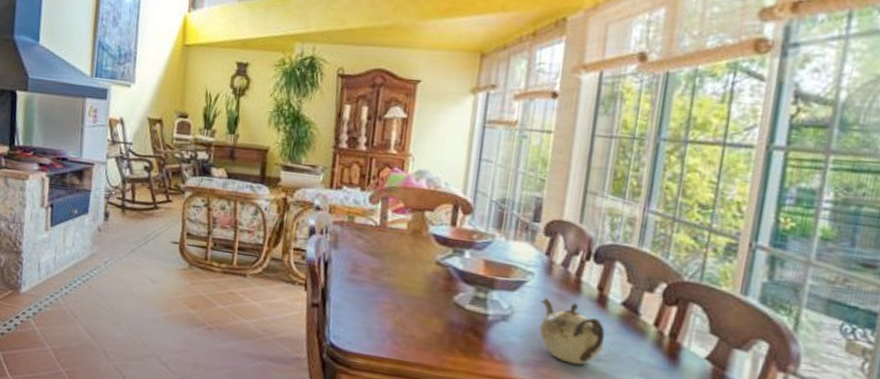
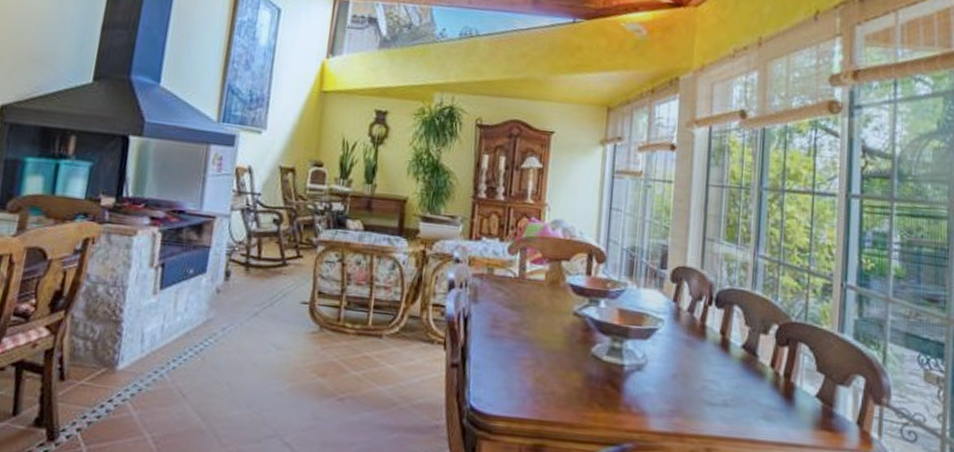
teapot: present [539,297,605,365] -> none [671,344,730,412]

